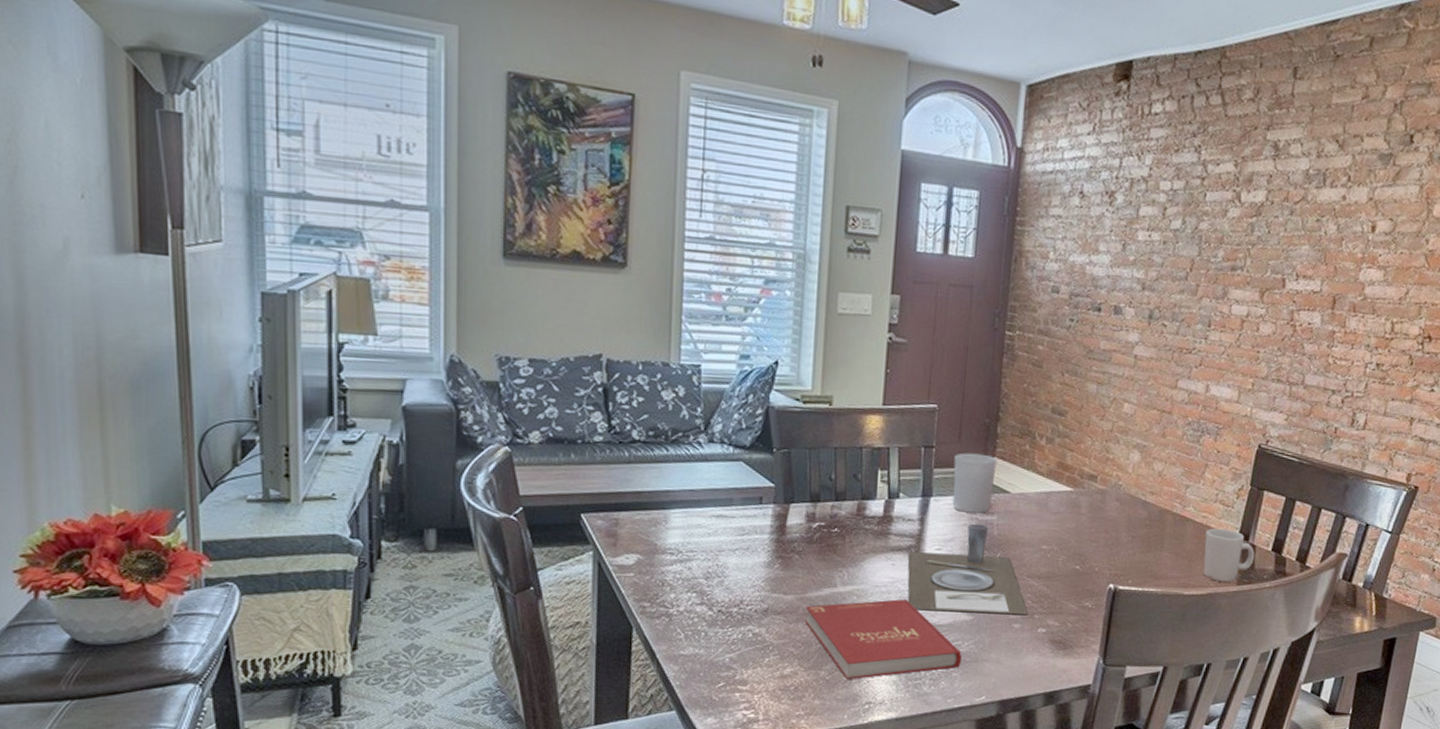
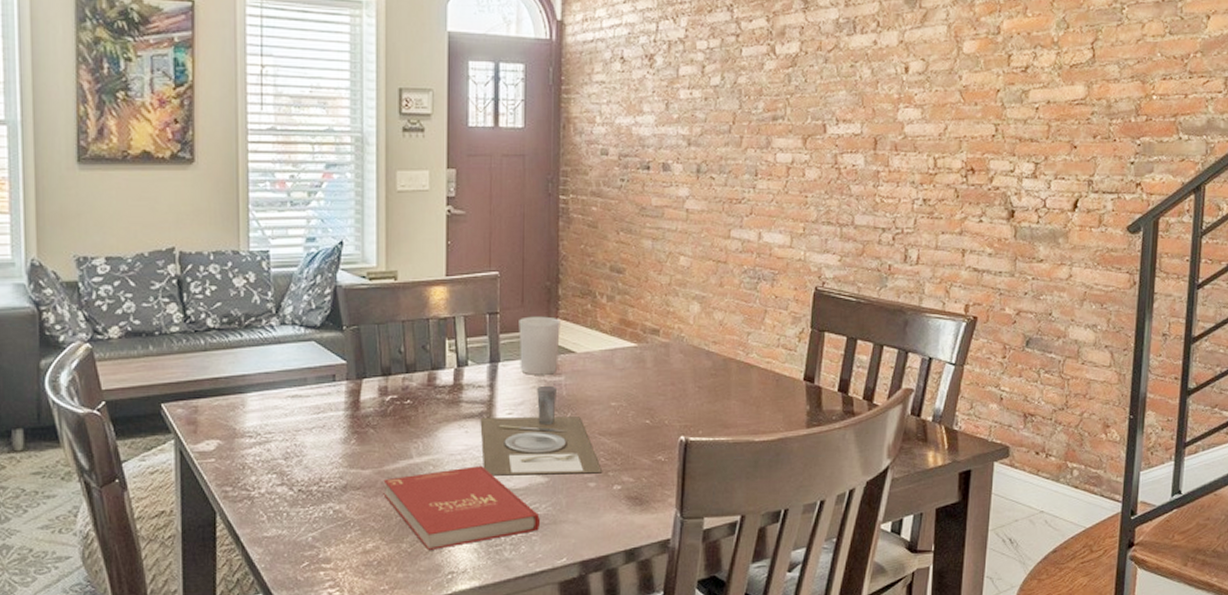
mug: present [1203,528,1255,582] -> none [771,372,822,426]

